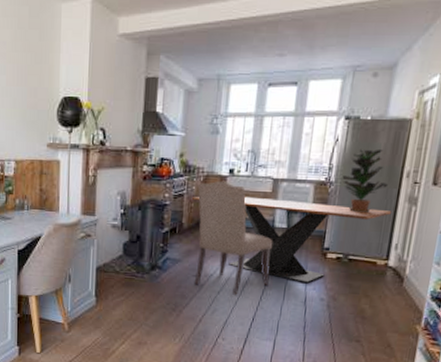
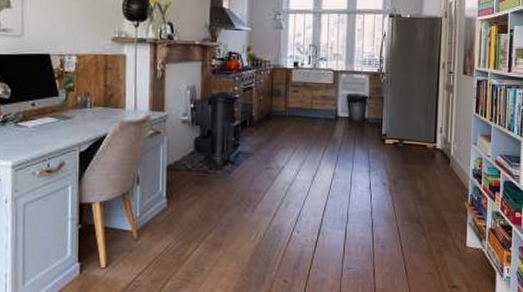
dining table: present [191,196,392,283] -> none [260,88,435,168]
chair: present [194,181,273,295] -> none [265,74,338,186]
potted plant: present [342,149,387,212] -> none [391,43,429,100]

